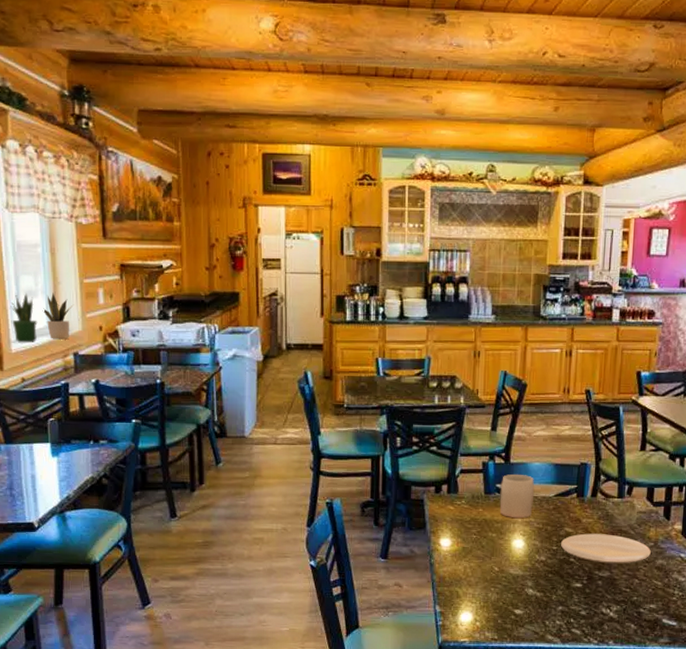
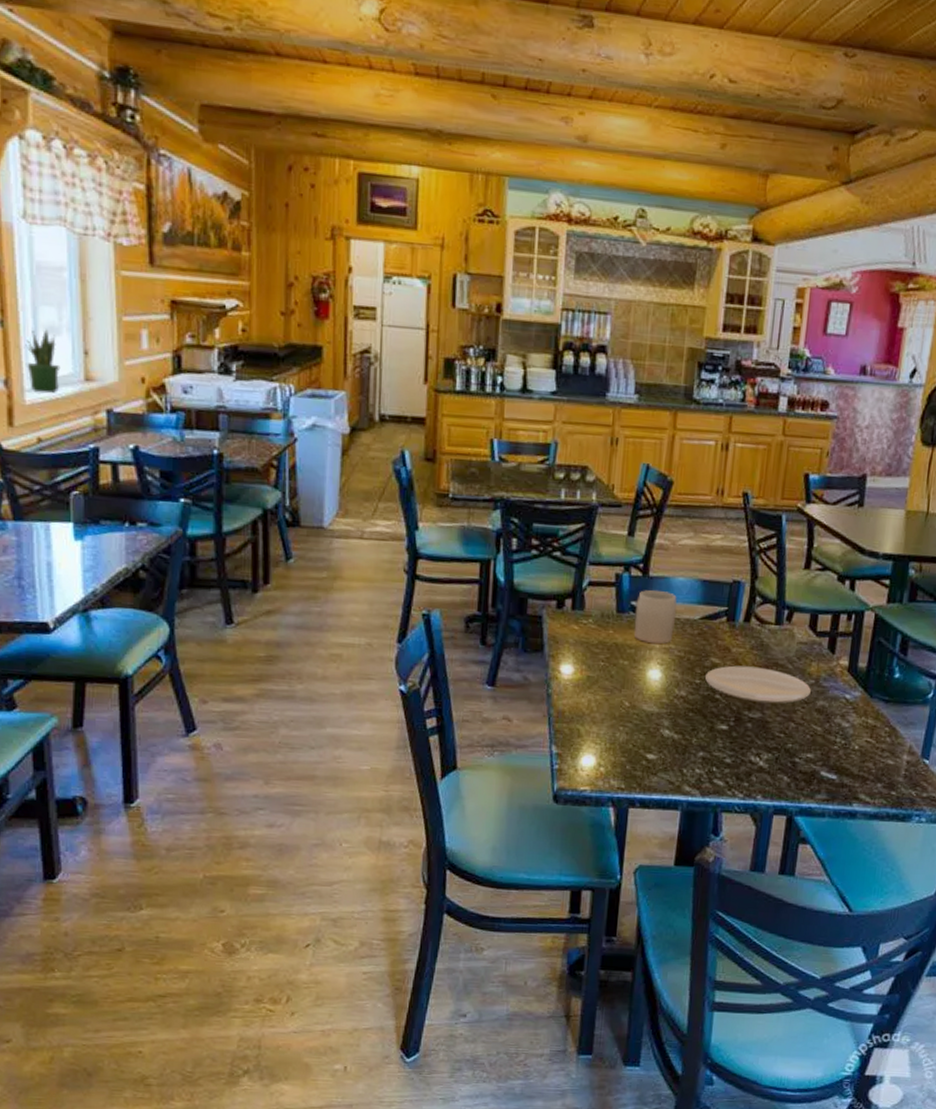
potted plant: present [42,291,74,340] -> none [67,329,108,392]

